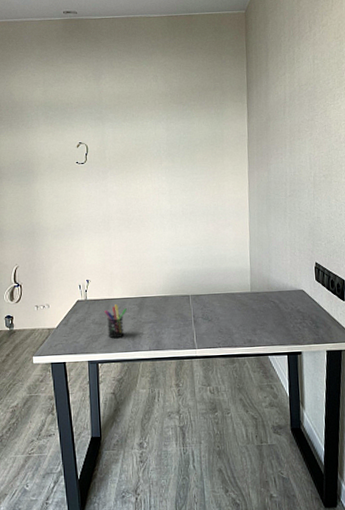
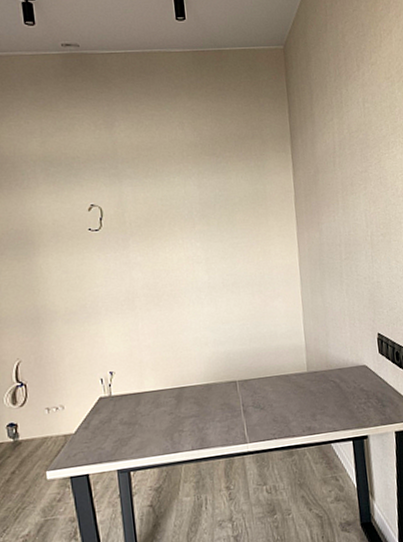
pen holder: present [104,304,127,339] -> none [134,398,162,441]

